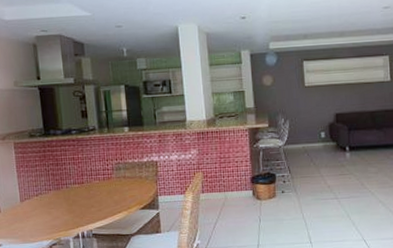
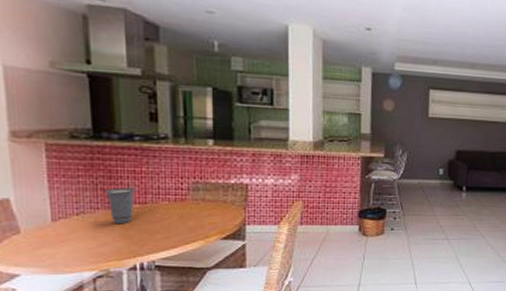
cup: none [54,171,76,202] -> present [105,187,136,224]

